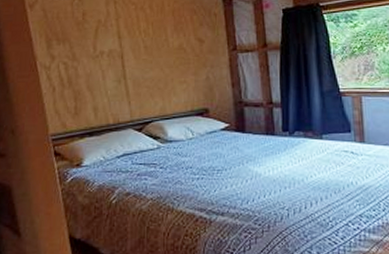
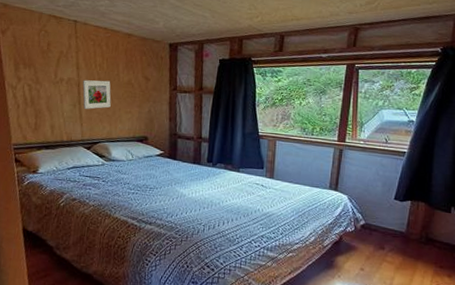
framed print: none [127,48,162,84] -> present [82,80,111,110]

